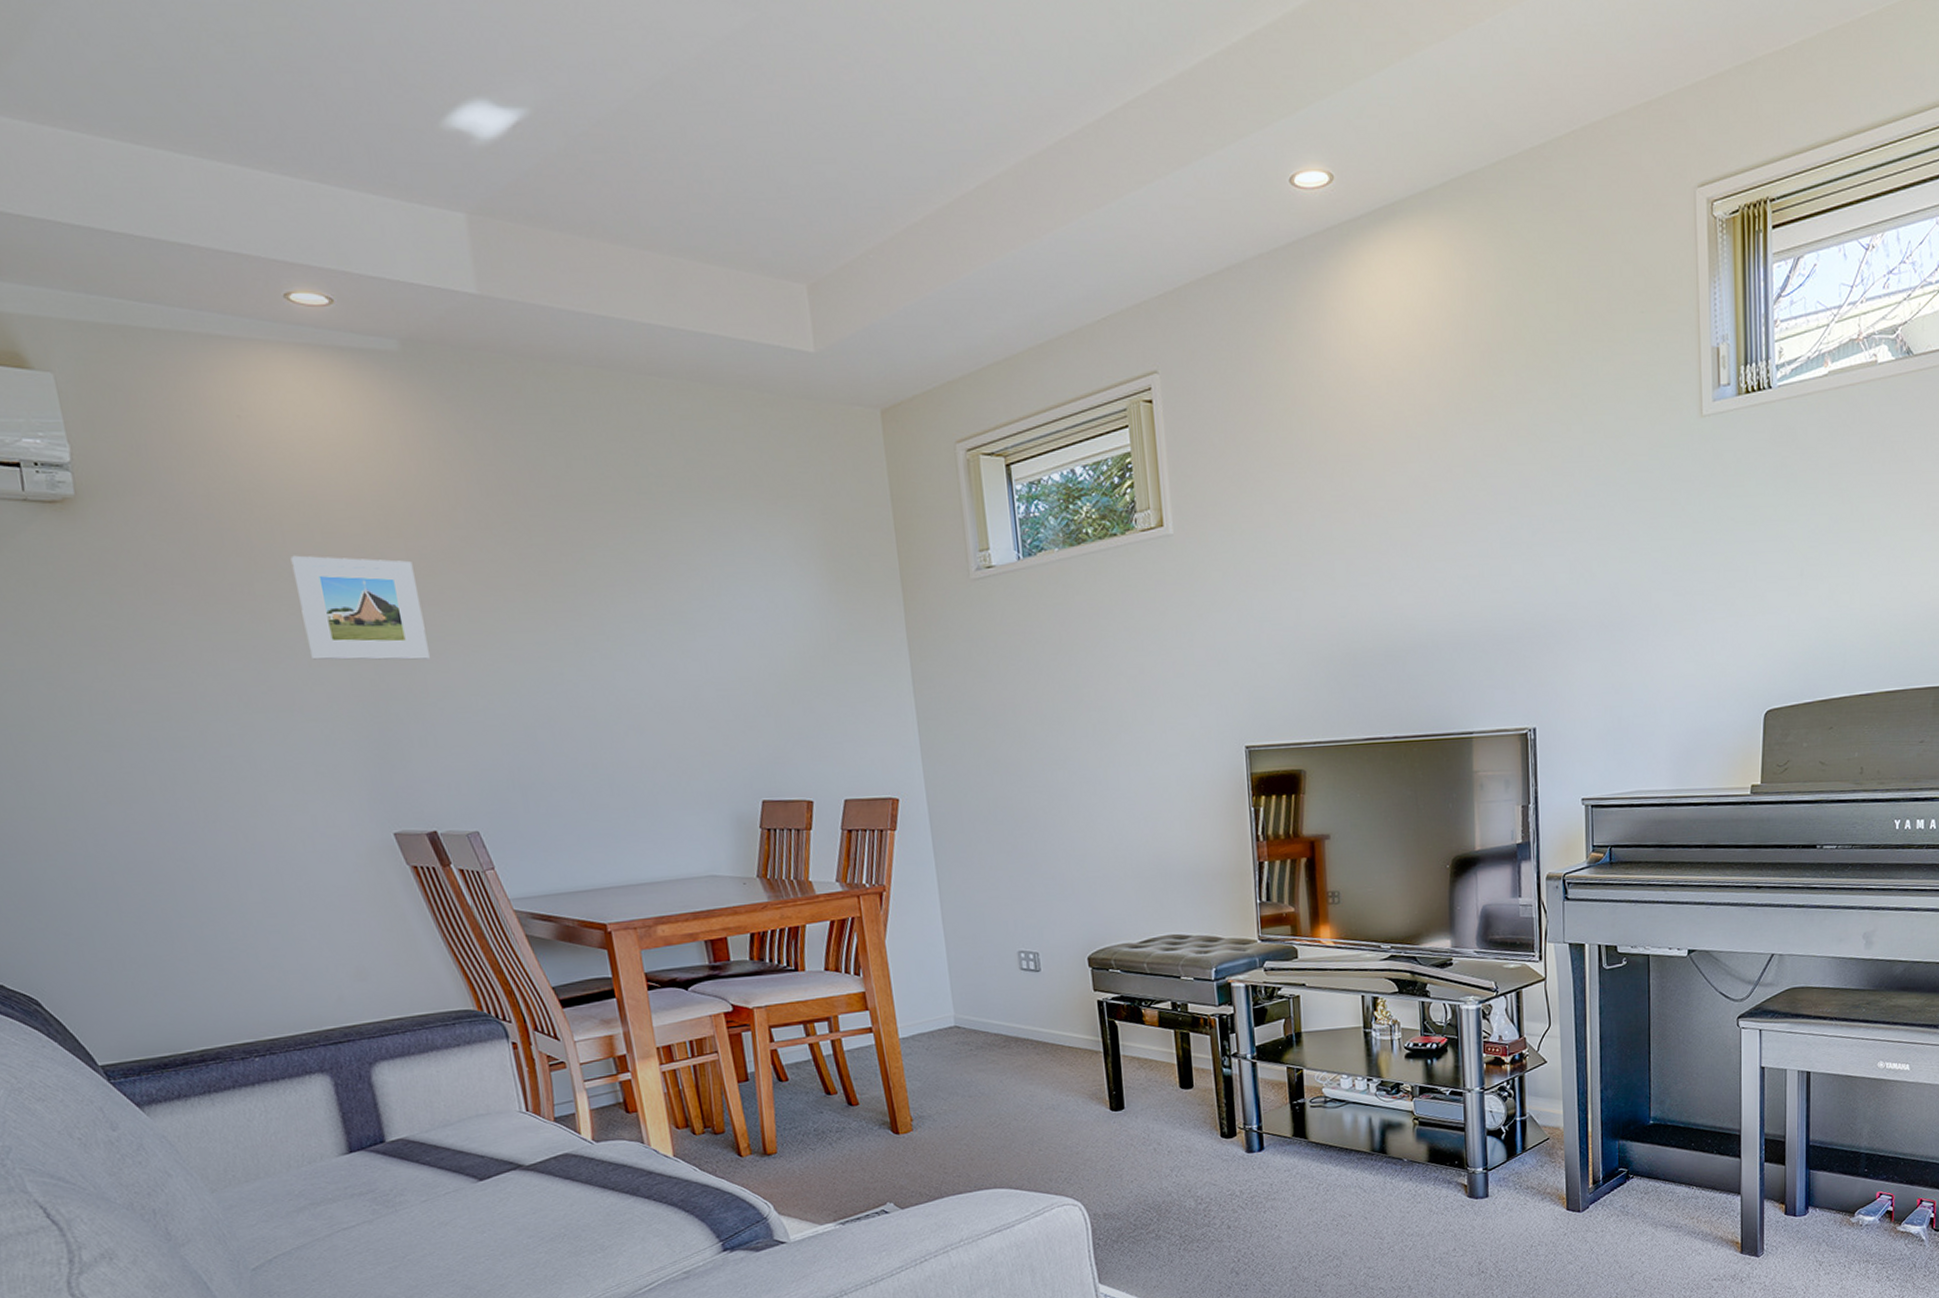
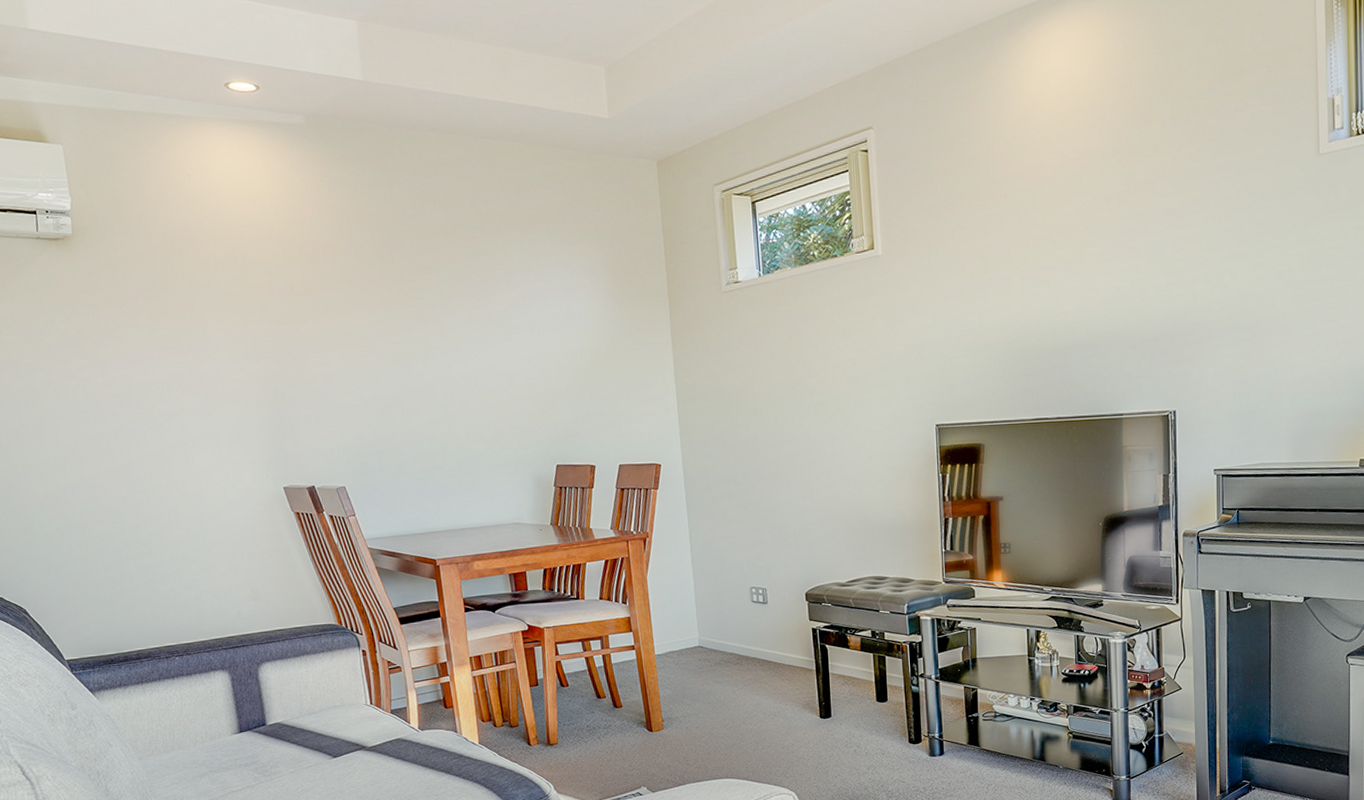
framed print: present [290,555,430,660] -> none [220,277,316,356]

